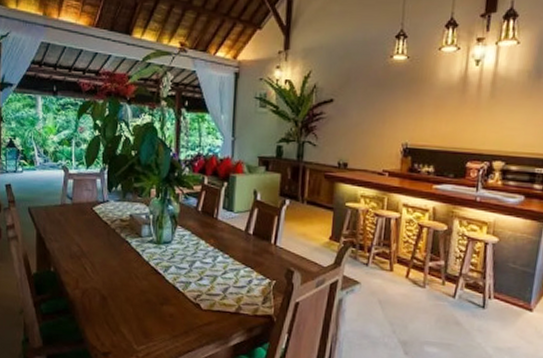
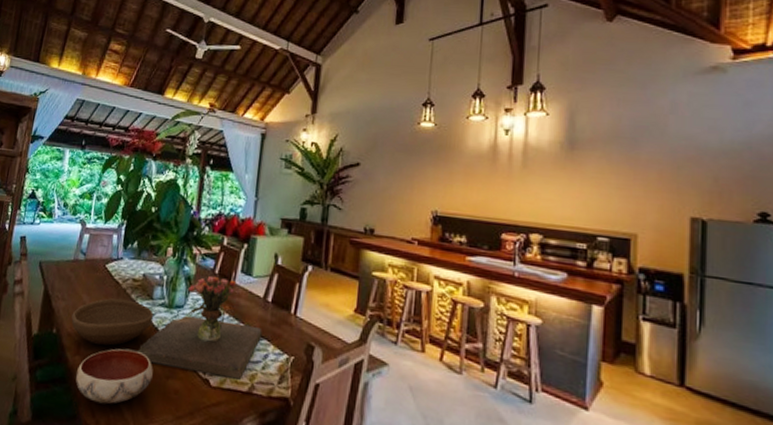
bowl: none [67,237,143,280] -> present [71,298,154,346]
bowl: none [77,281,148,329] -> present [75,348,154,405]
flower arrangement: none [132,213,246,303] -> present [137,275,262,380]

